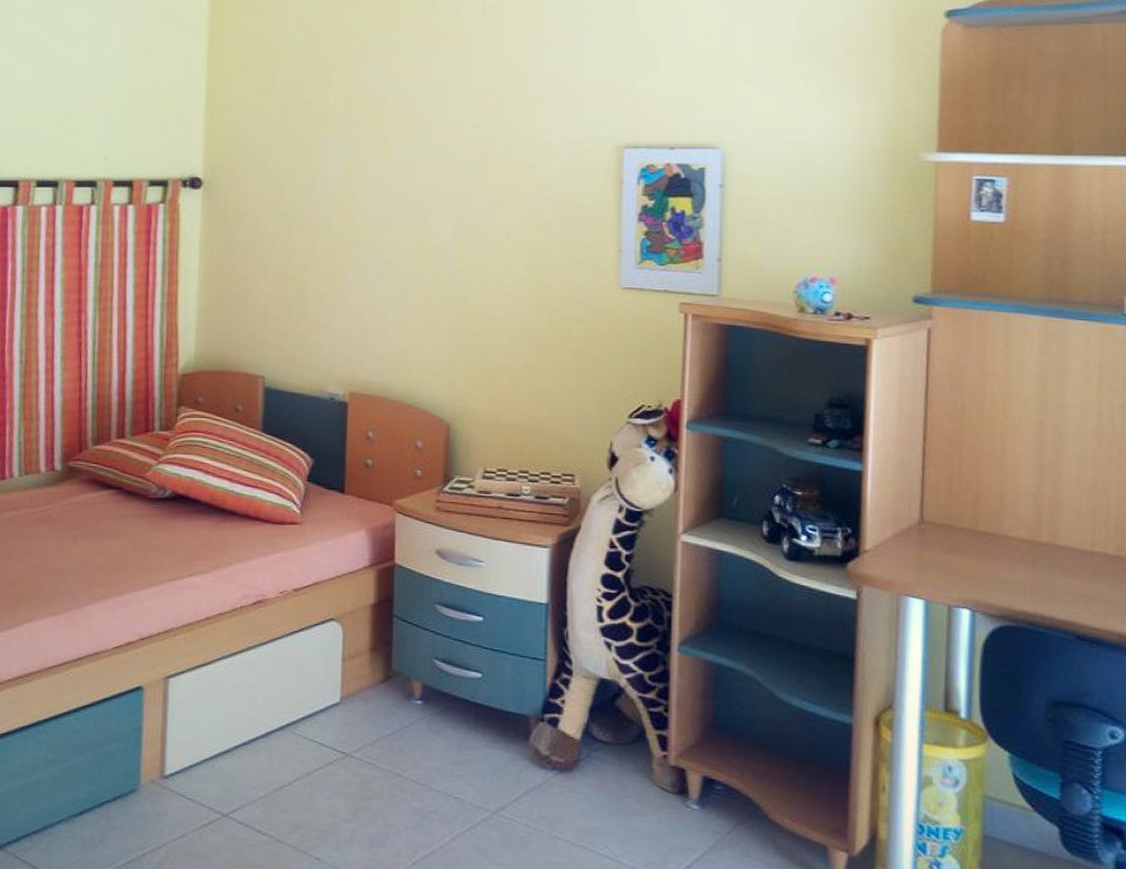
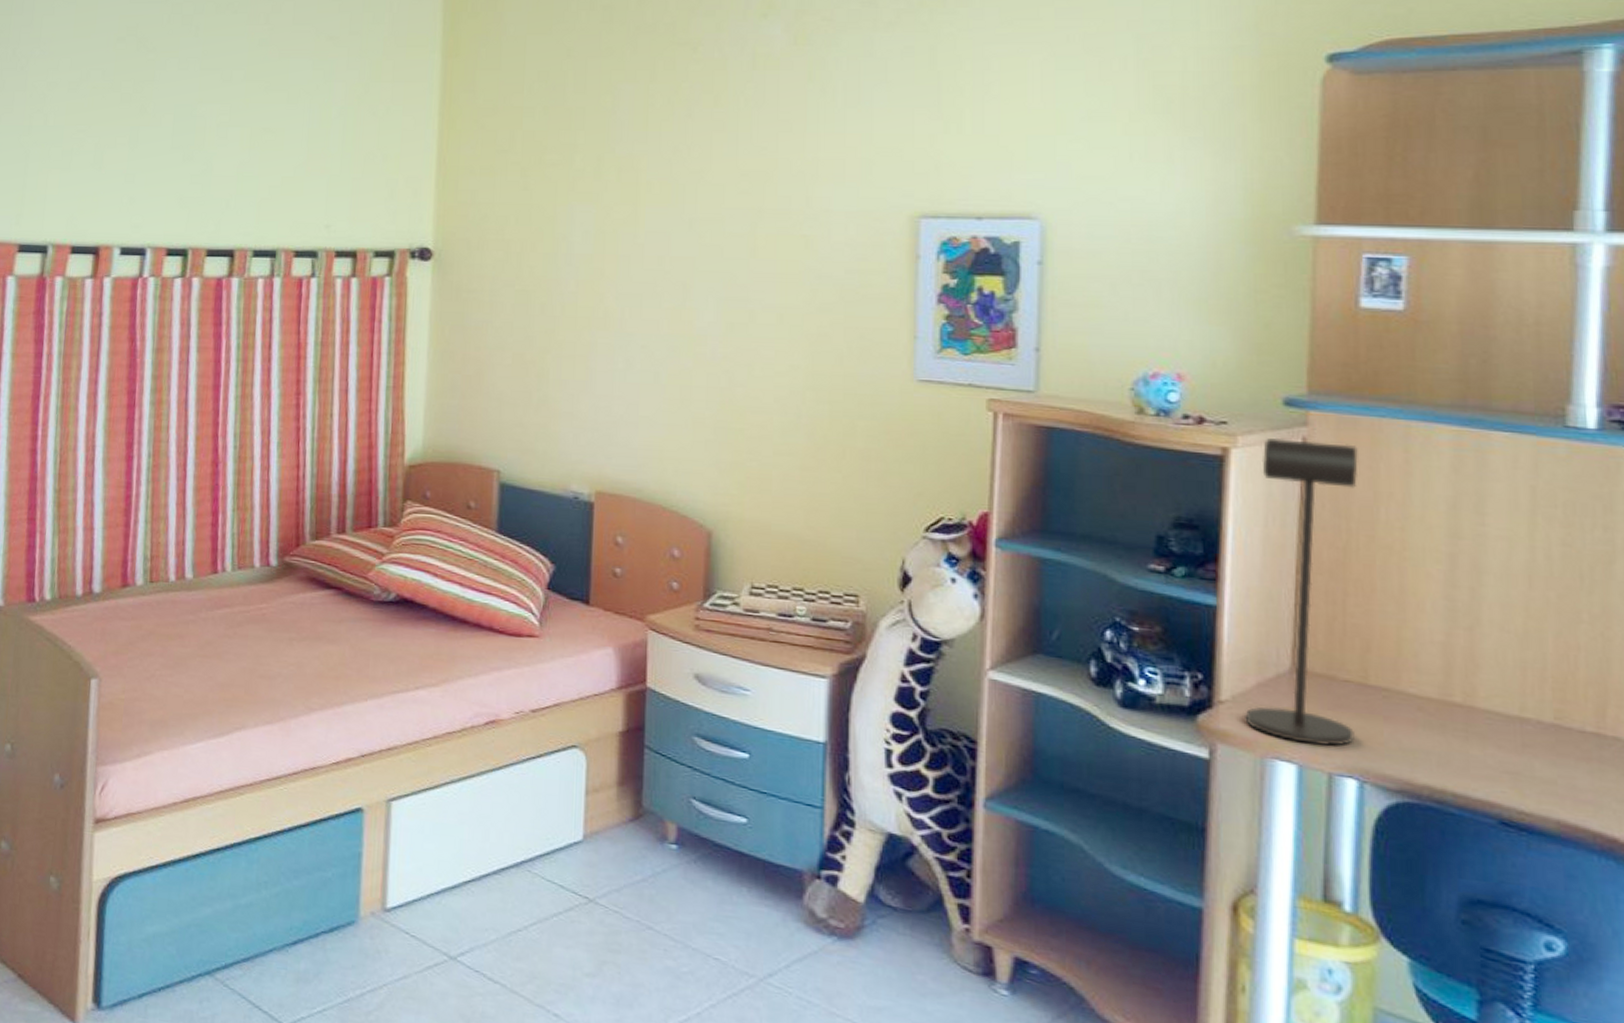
desk lamp: none [884,329,970,584] -> present [1245,437,1358,747]

